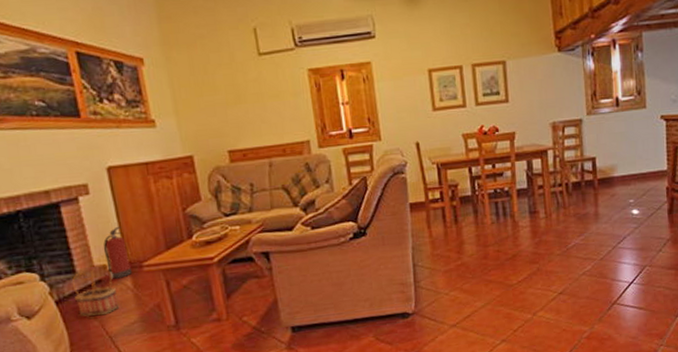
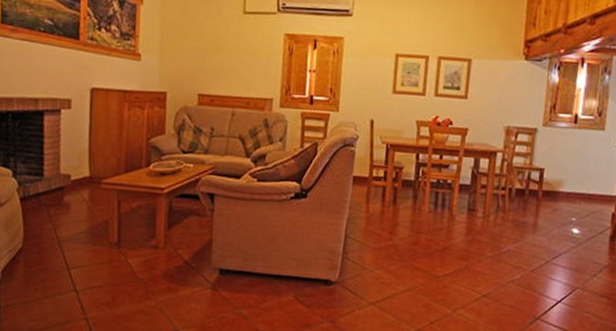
basket: present [72,265,120,317] -> none [37,173,74,220]
fire extinguisher: present [103,226,133,279] -> none [70,142,92,190]

